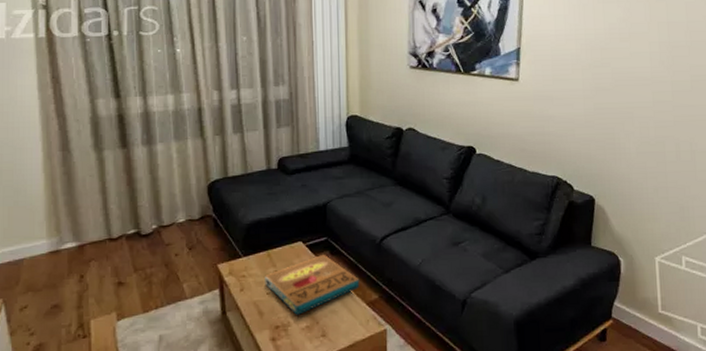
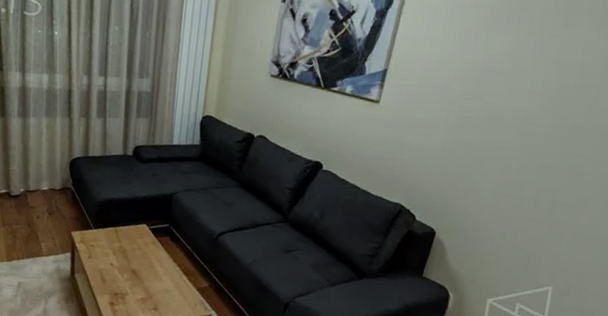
pizza box: present [265,255,360,315] -> none [110,239,194,288]

